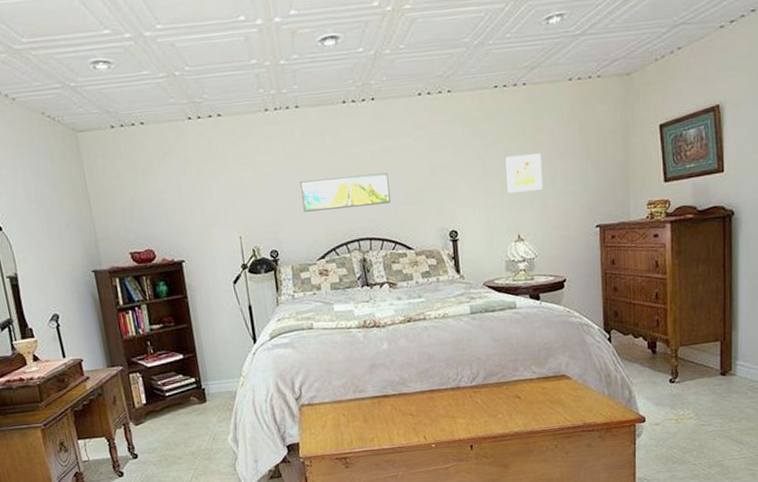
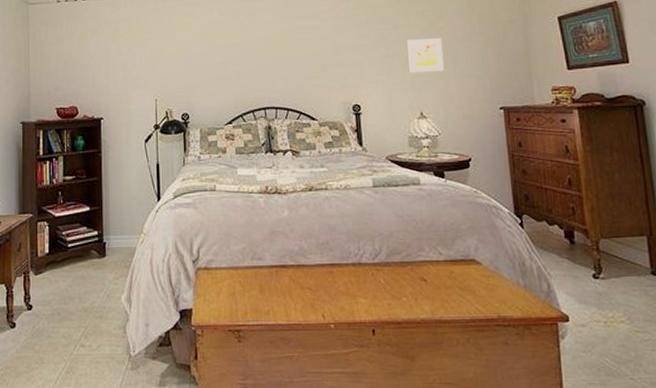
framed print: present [300,172,391,212] -> none [215,49,297,80]

